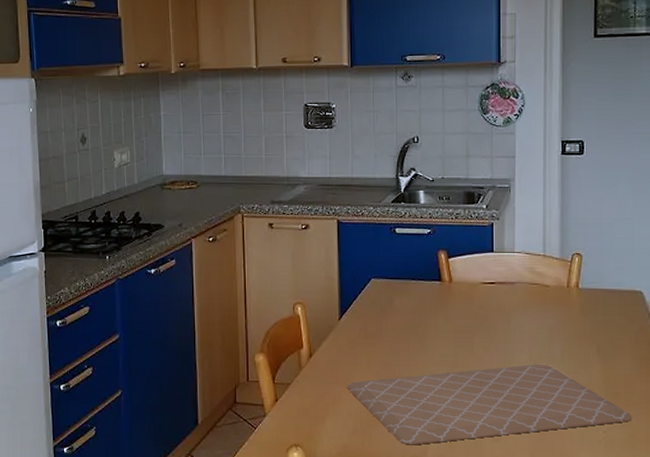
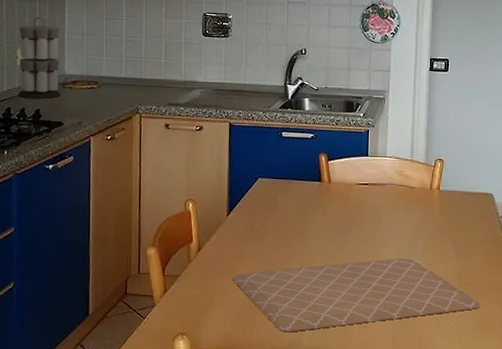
spice rack: none [116,116,159,202] -> present [18,16,60,99]

